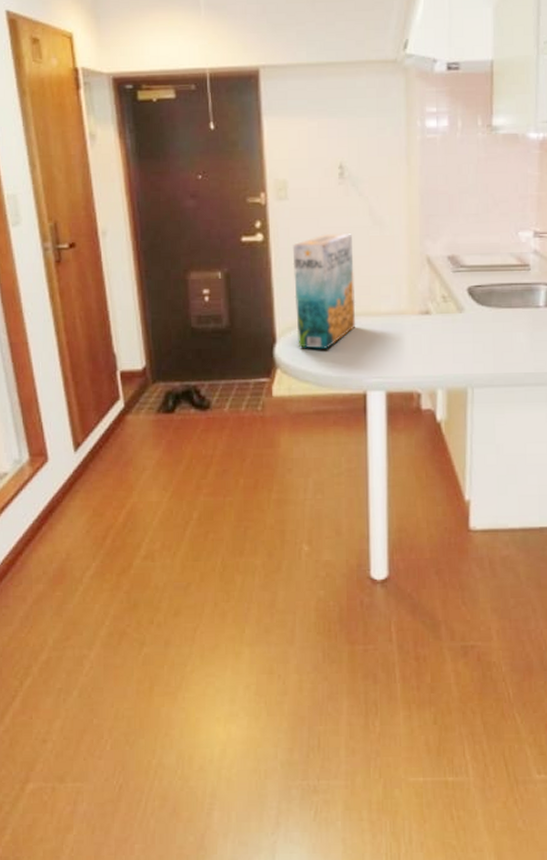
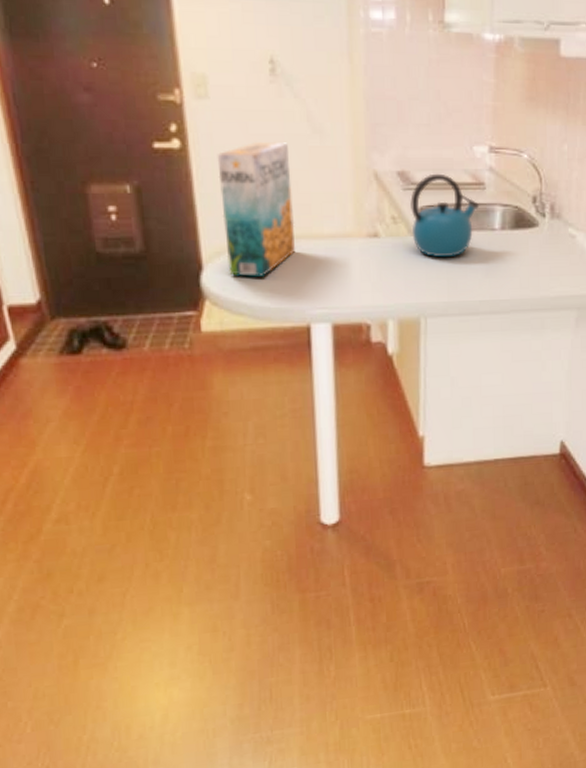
kettle: none [459,257,525,333] -> present [410,173,480,258]

